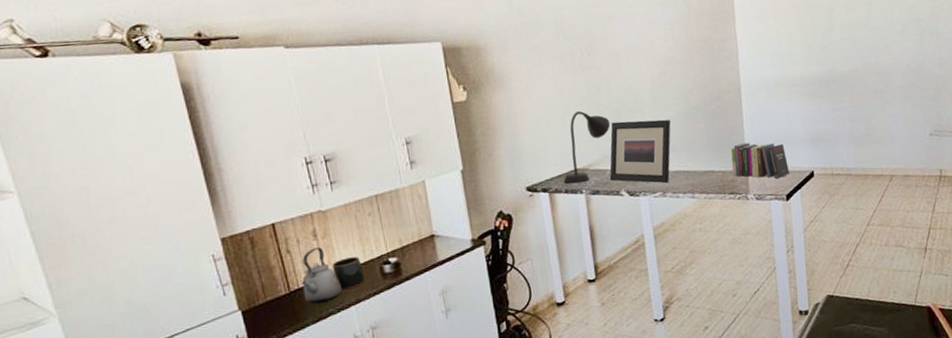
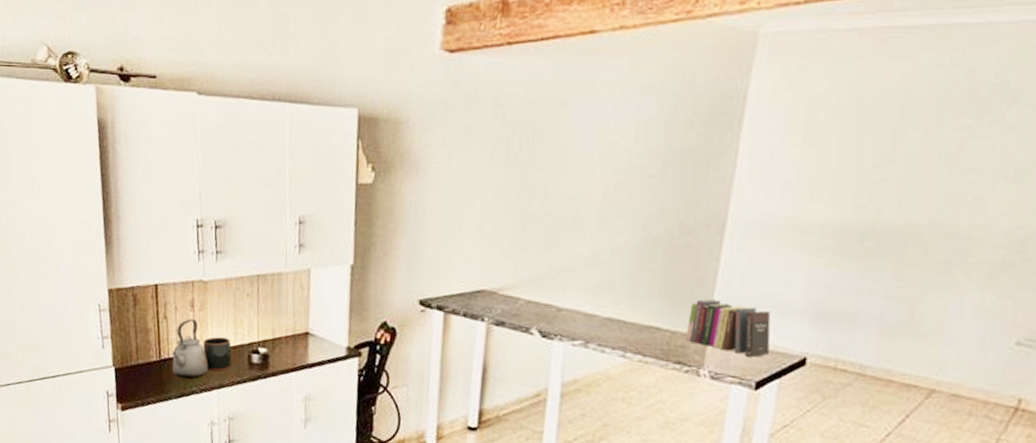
desk lamp: present [563,110,611,184] -> none [464,217,537,308]
picture frame: present [609,119,671,184] -> none [521,240,616,332]

